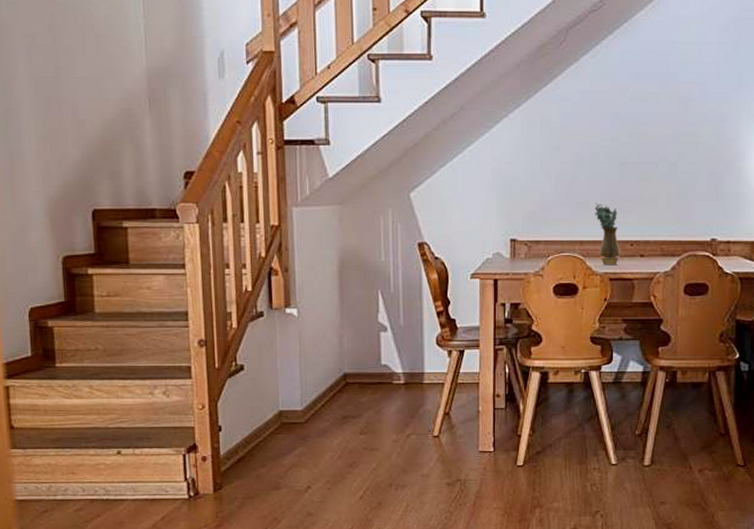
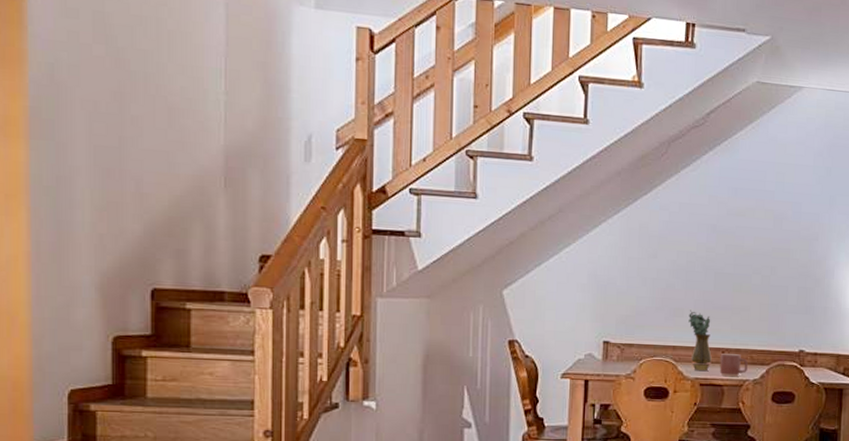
mug: none [629,246,658,269] -> present [719,354,748,376]

